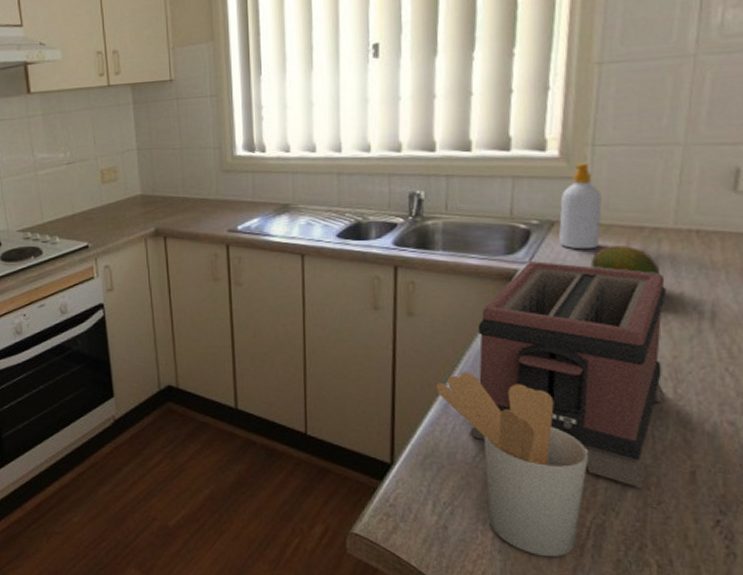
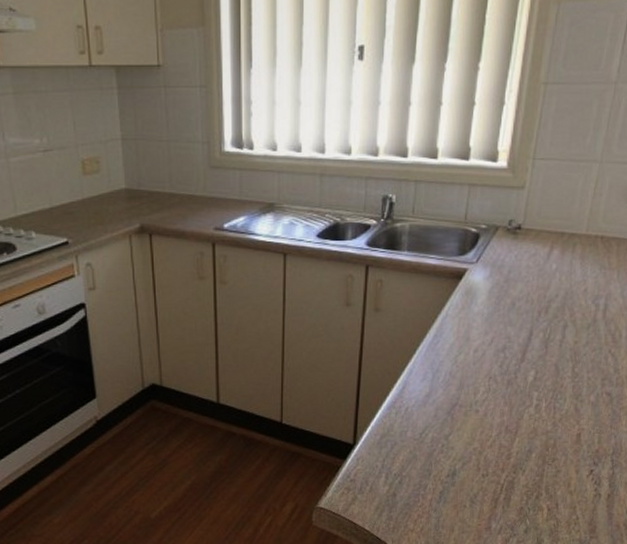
utensil holder: present [435,372,589,558] -> none [394,361,508,511]
toaster: present [469,261,666,489] -> none [419,262,575,450]
soap bottle: present [559,162,602,250] -> none [501,174,536,252]
fruit: present [590,246,659,275] -> none [522,249,572,274]

